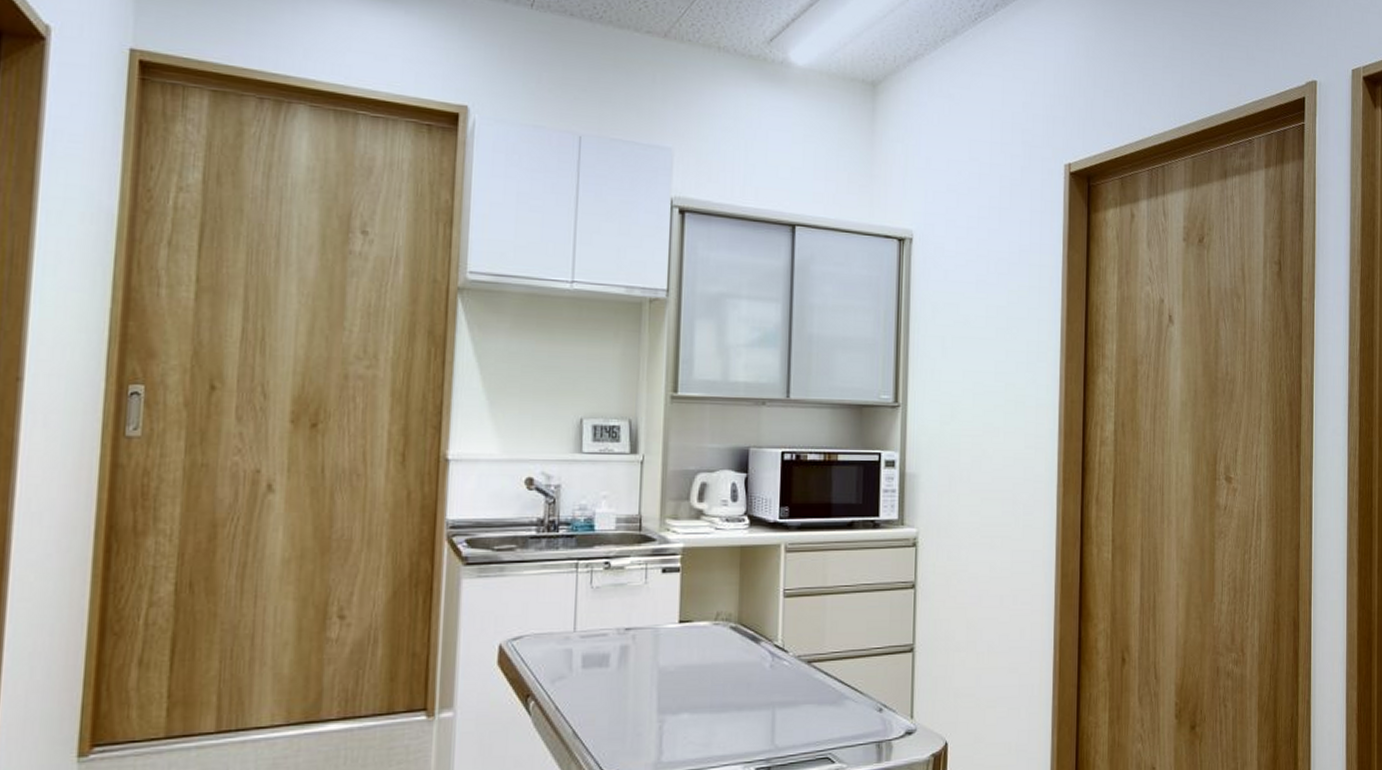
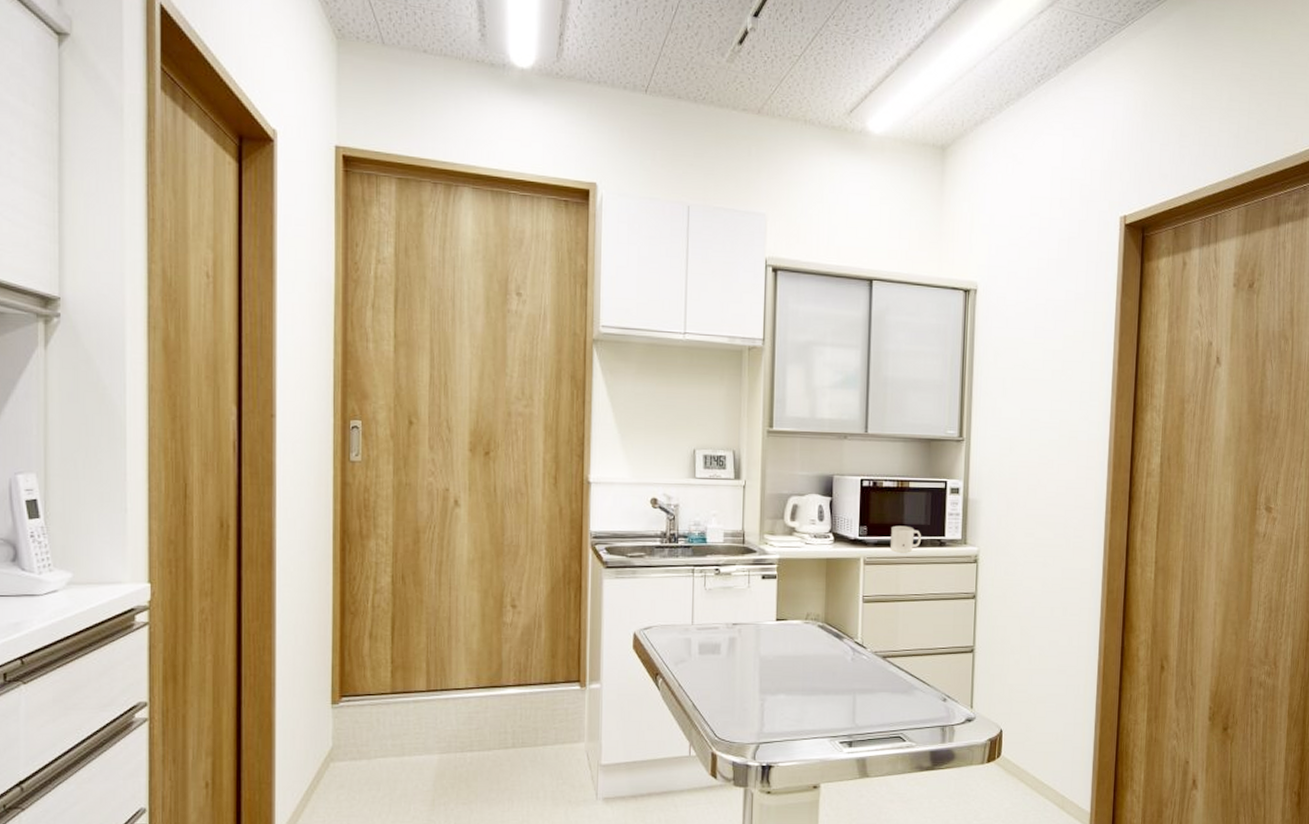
mug: none [815,505,853,537] -> present [890,525,922,553]

